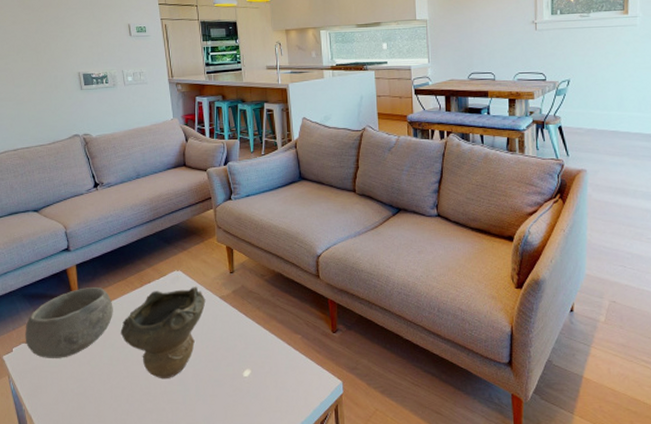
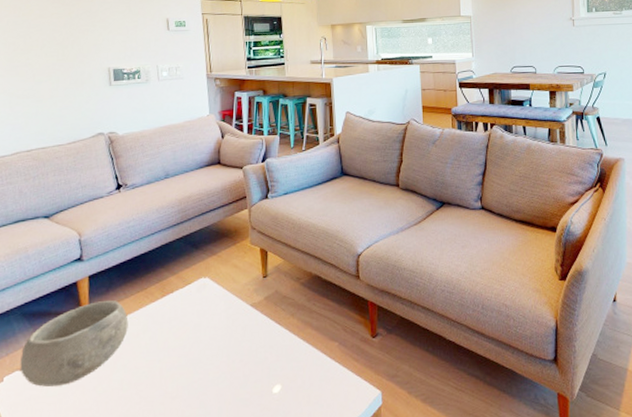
decorative bowl: present [120,286,206,379] -> none [134,293,235,403]

